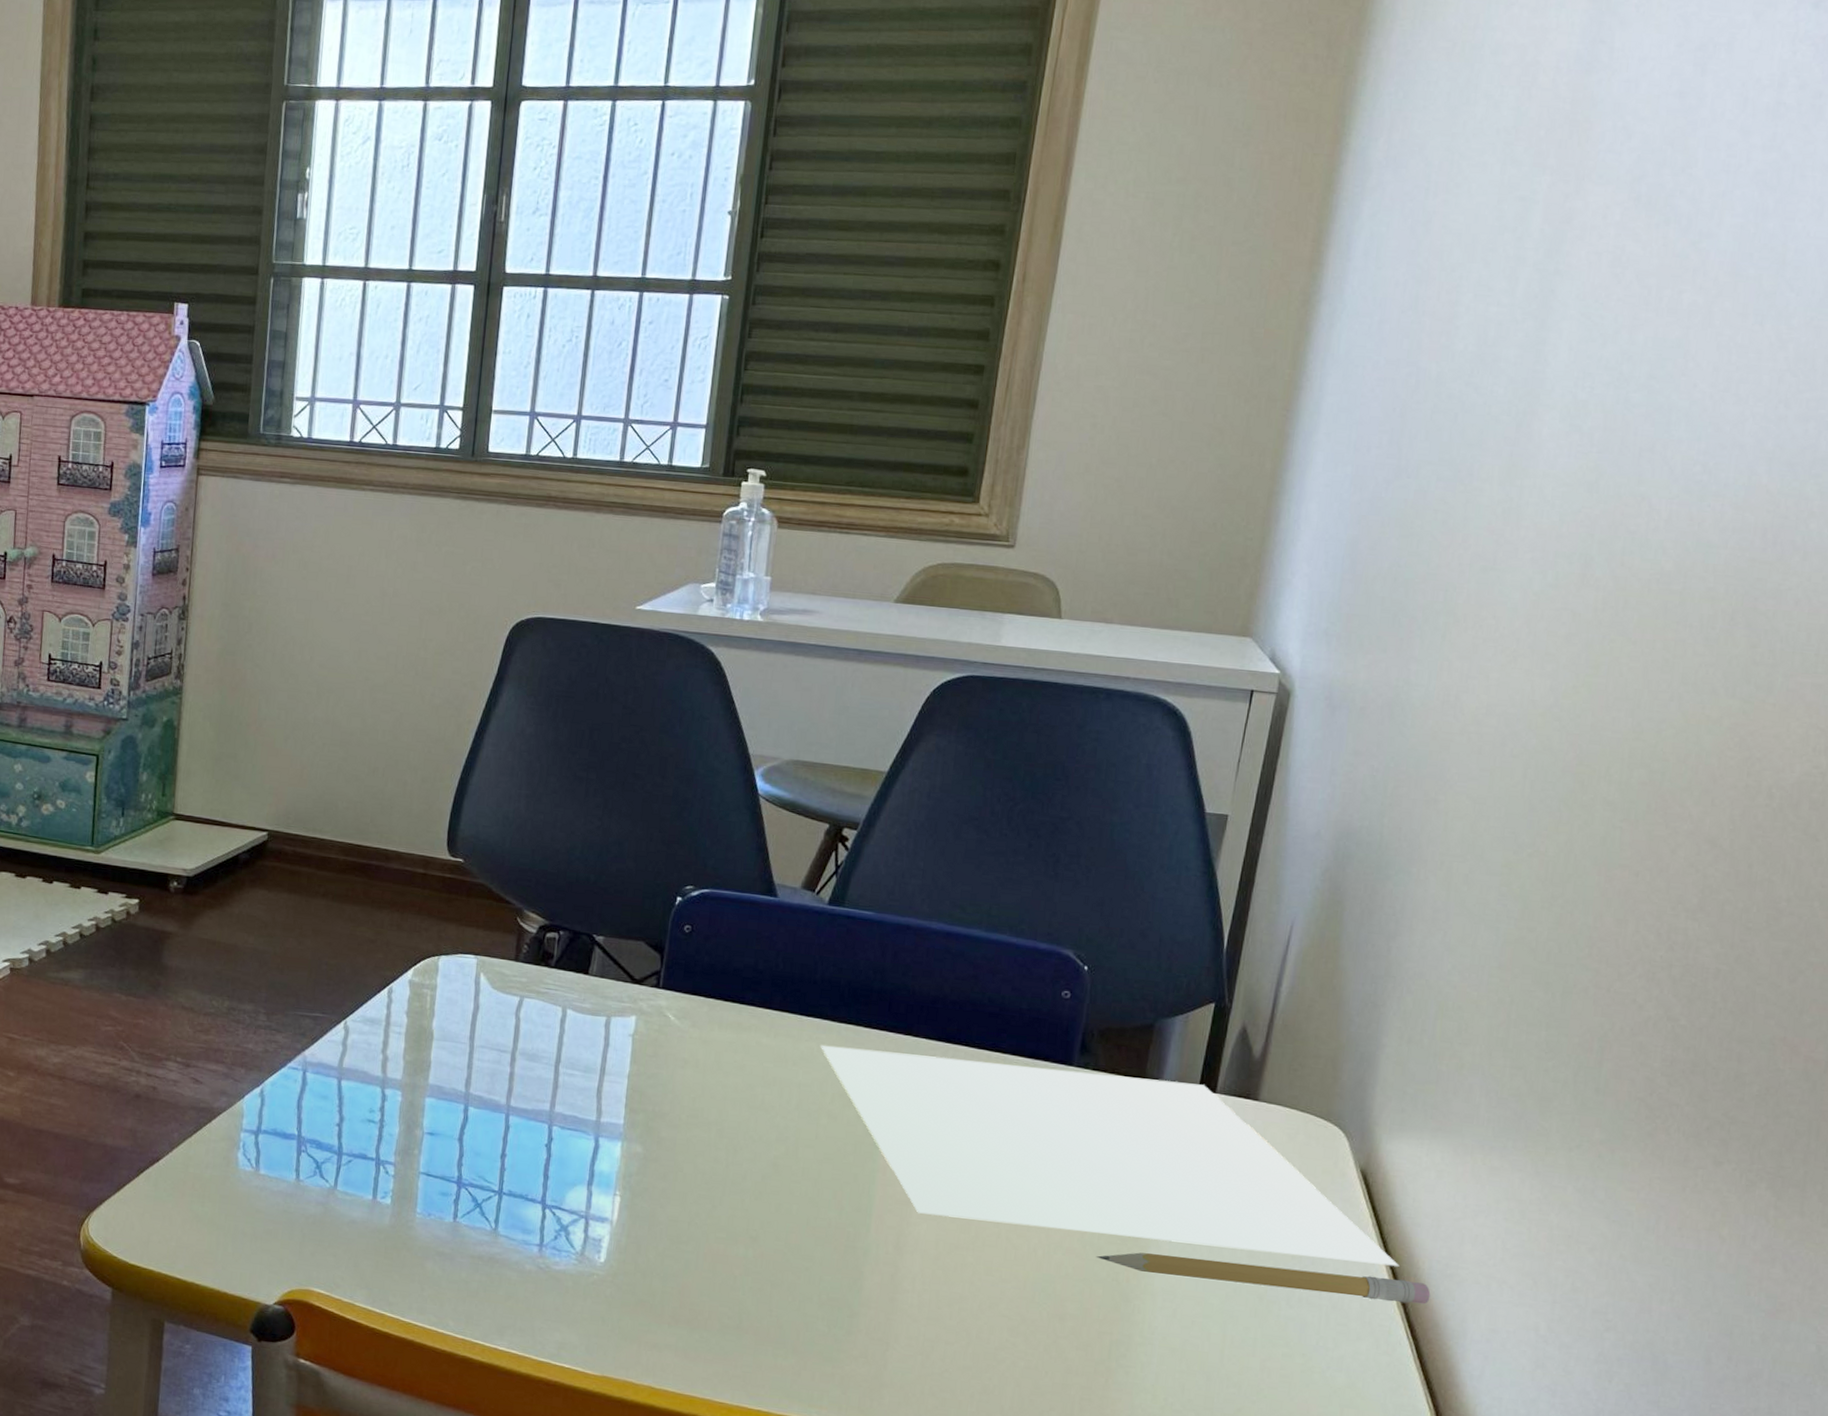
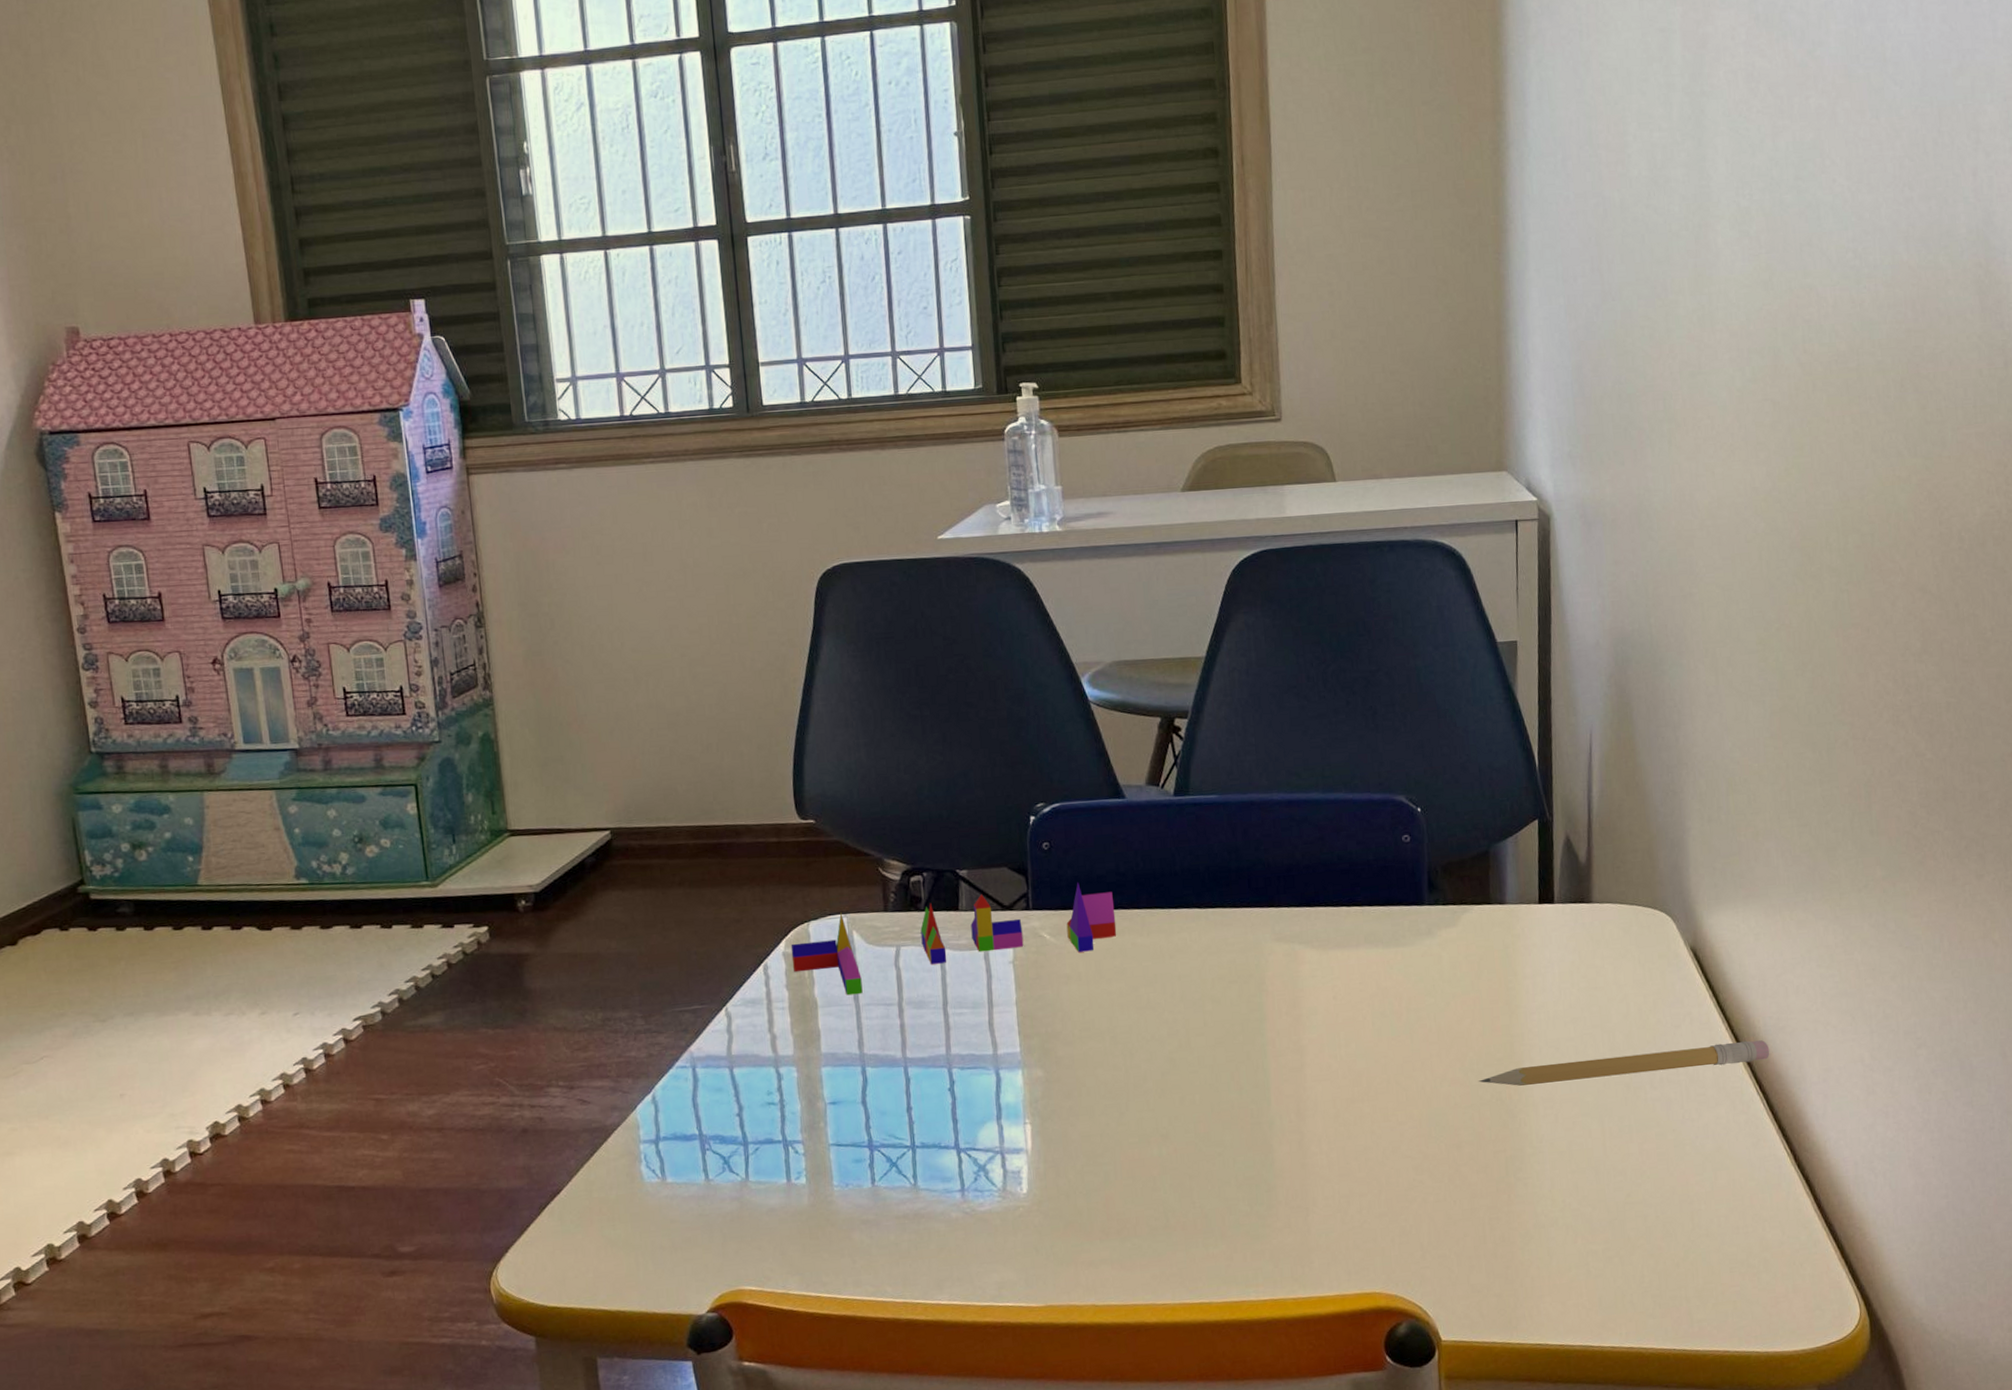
toy blocks: none [416,953,746,1041] -> present [790,881,1117,996]
paper sheet: present [821,1045,1400,1267] -> none [1193,898,1739,1077]

